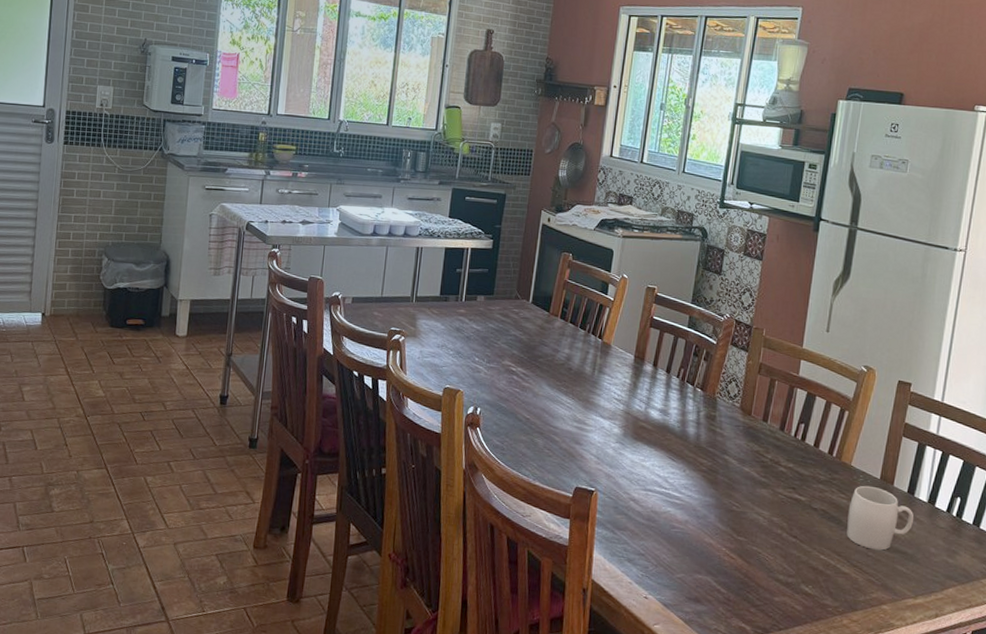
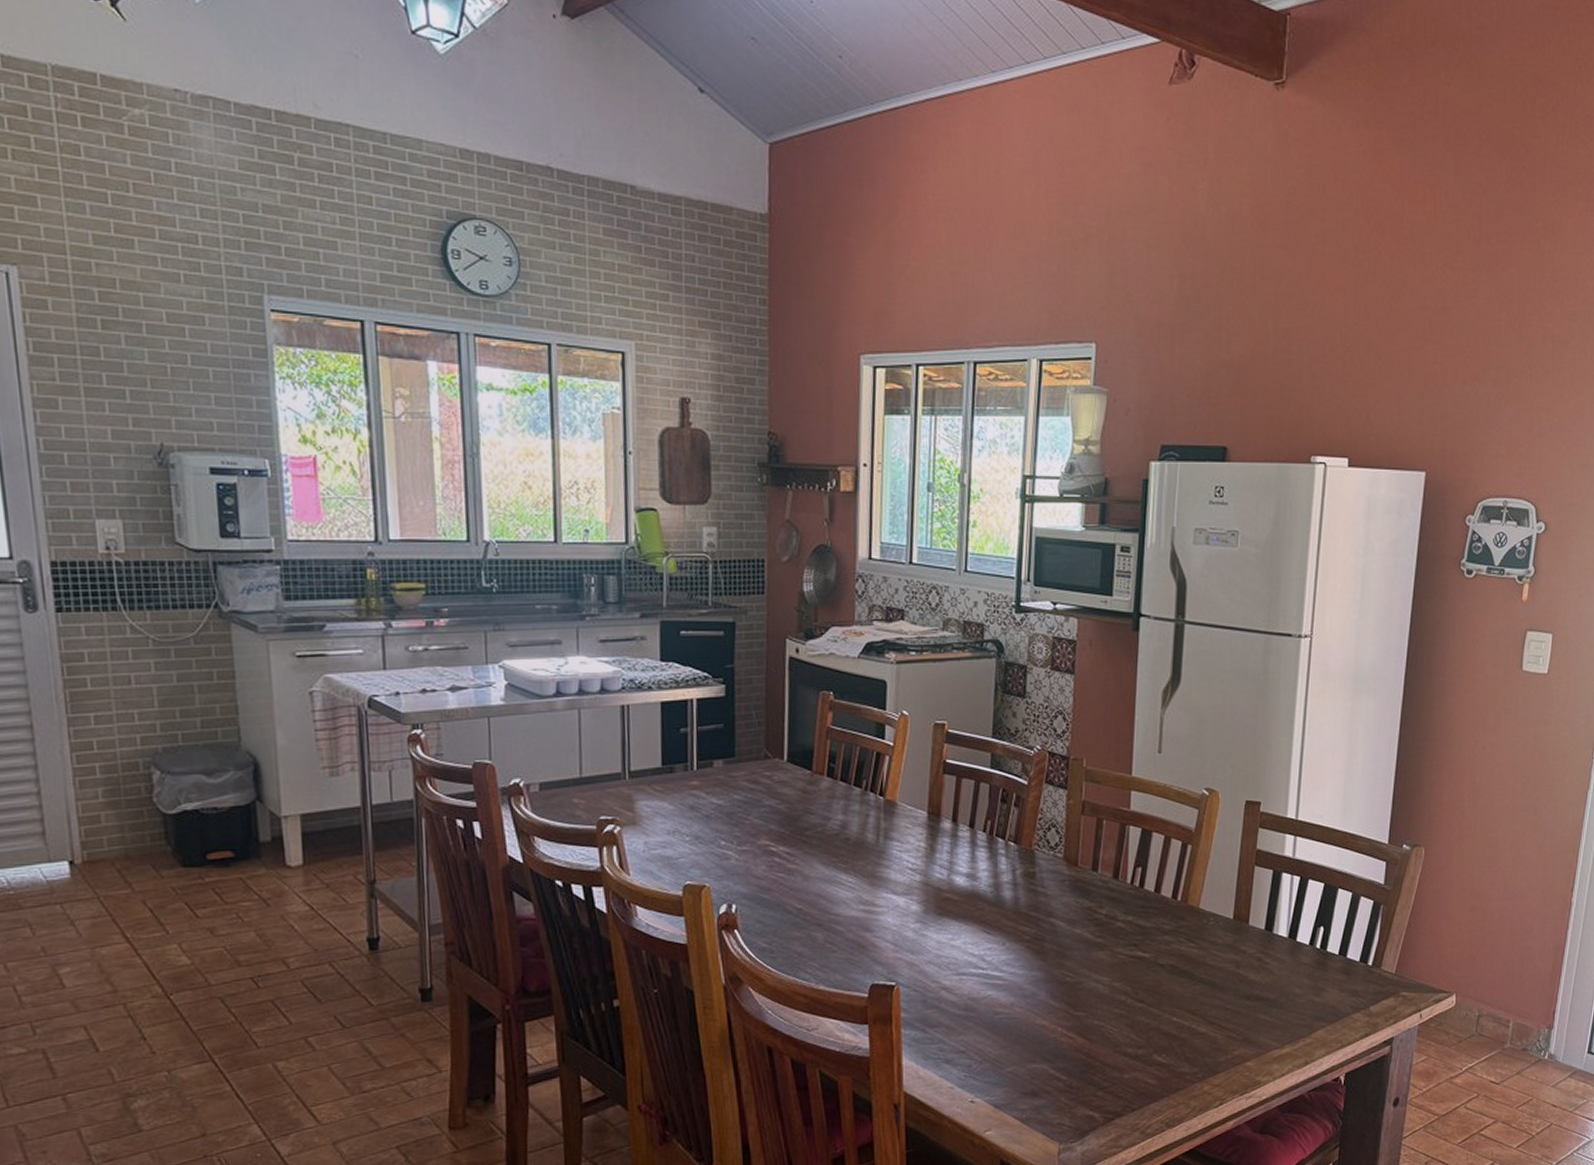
mug: present [847,485,914,551] -> none [1200,928,1275,1002]

